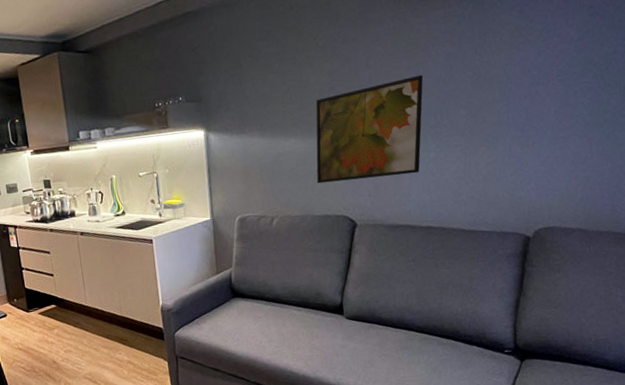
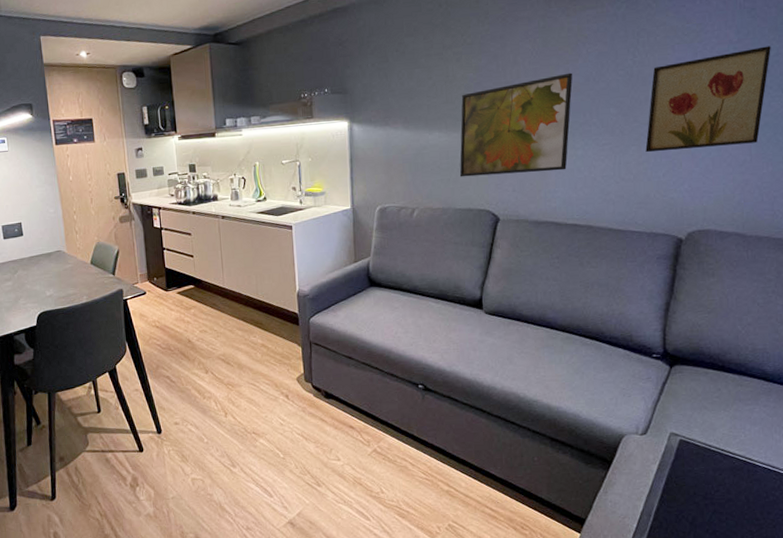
wall art: none [494,43,609,152] -> present [645,46,771,152]

